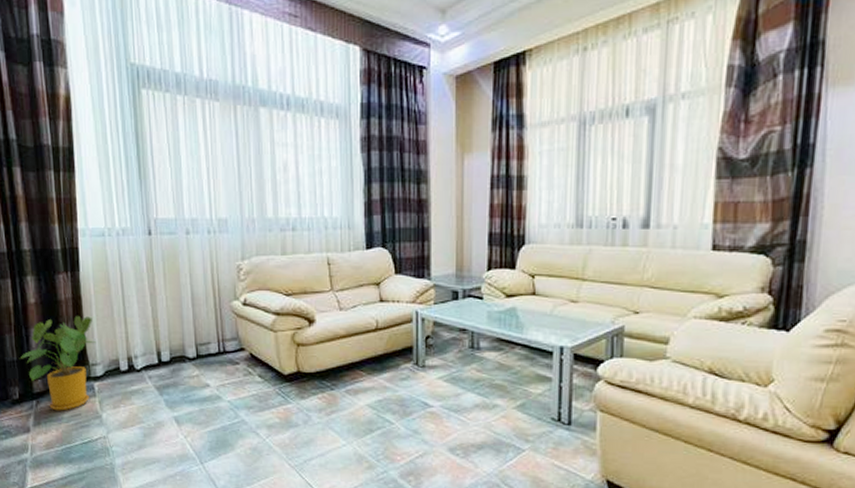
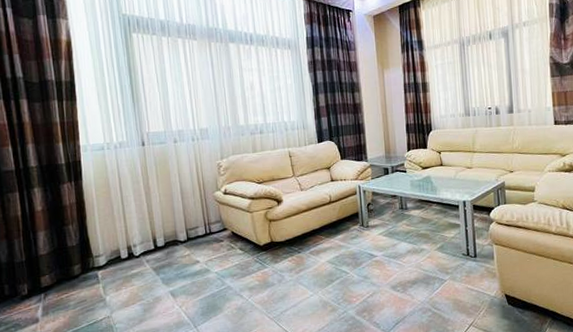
house plant: present [21,316,96,411] -> none [29,216,99,300]

